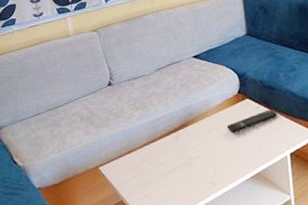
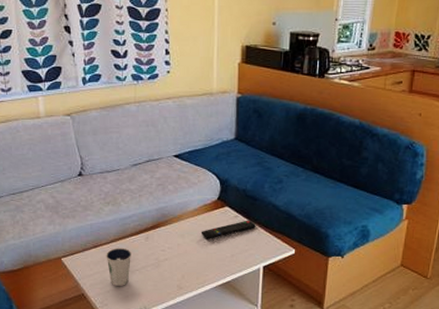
dixie cup: none [140,149,165,189] -> present [106,247,131,286]

